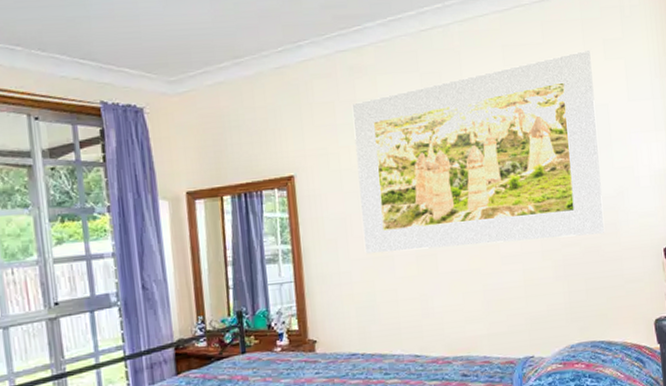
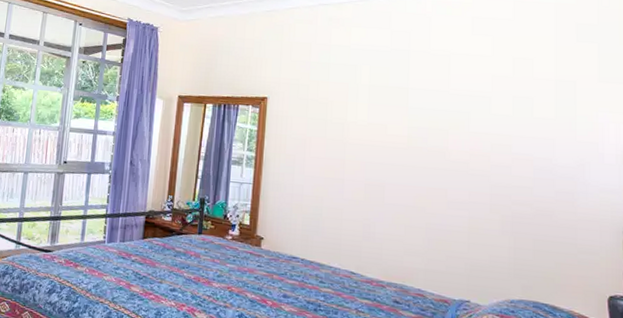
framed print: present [351,50,605,254] -> none [318,31,562,200]

